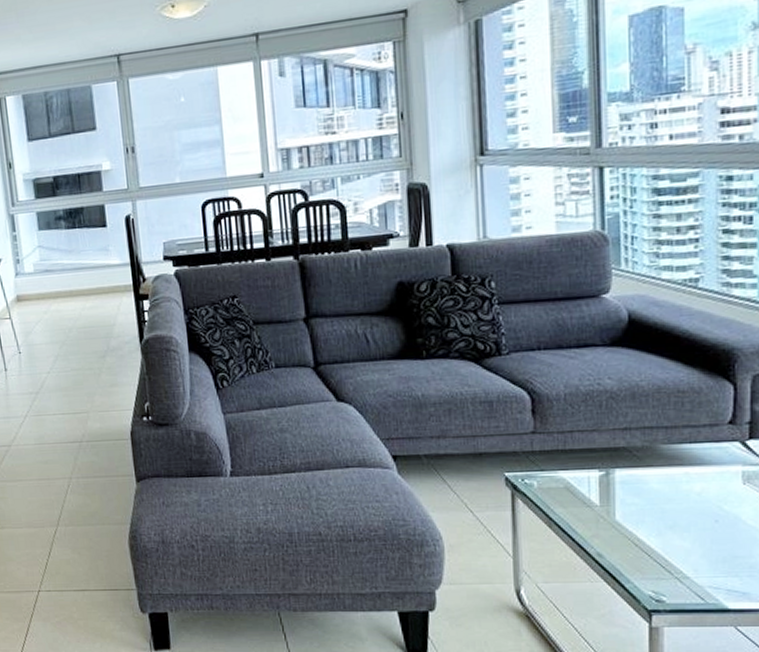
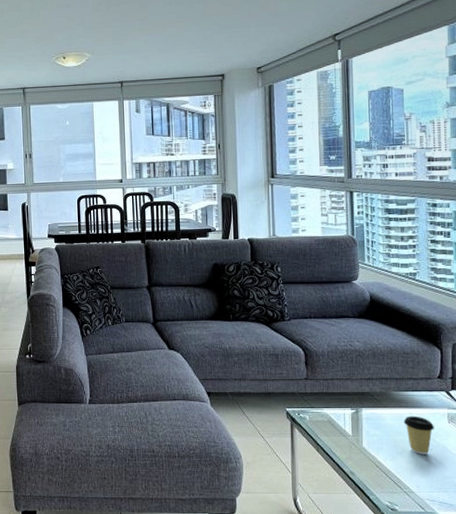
coffee cup: none [675,476,721,528] -> present [403,416,434,455]

